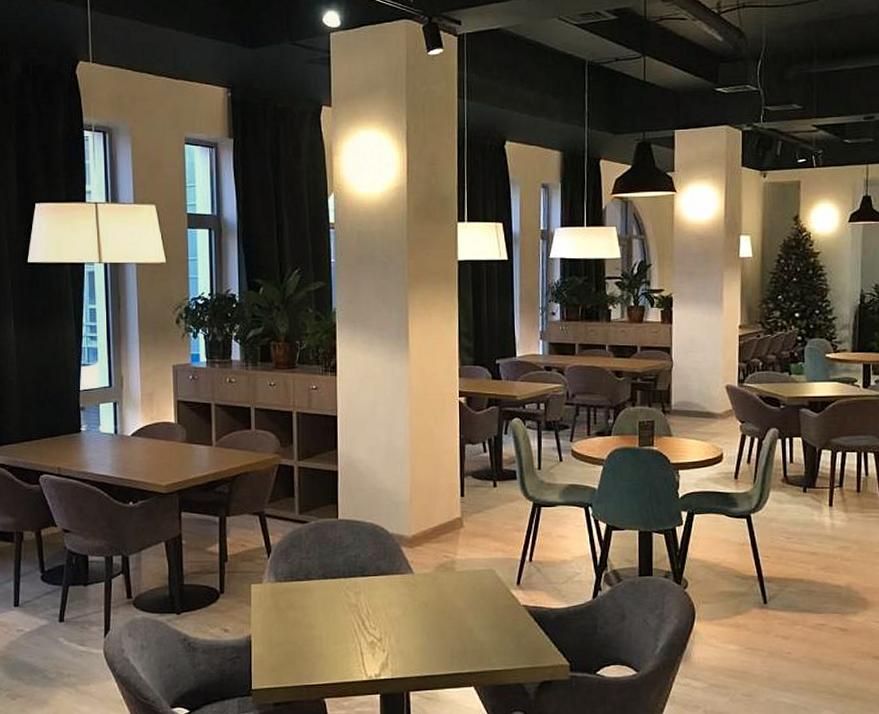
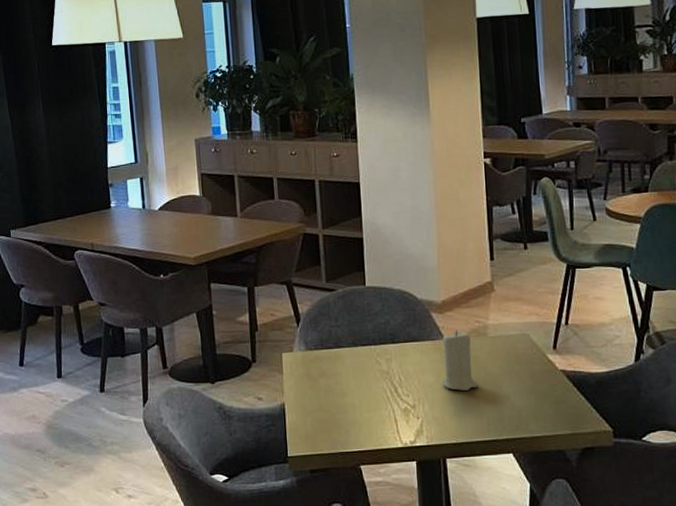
candle: none [408,564,444,624] -> present [442,330,478,391]

